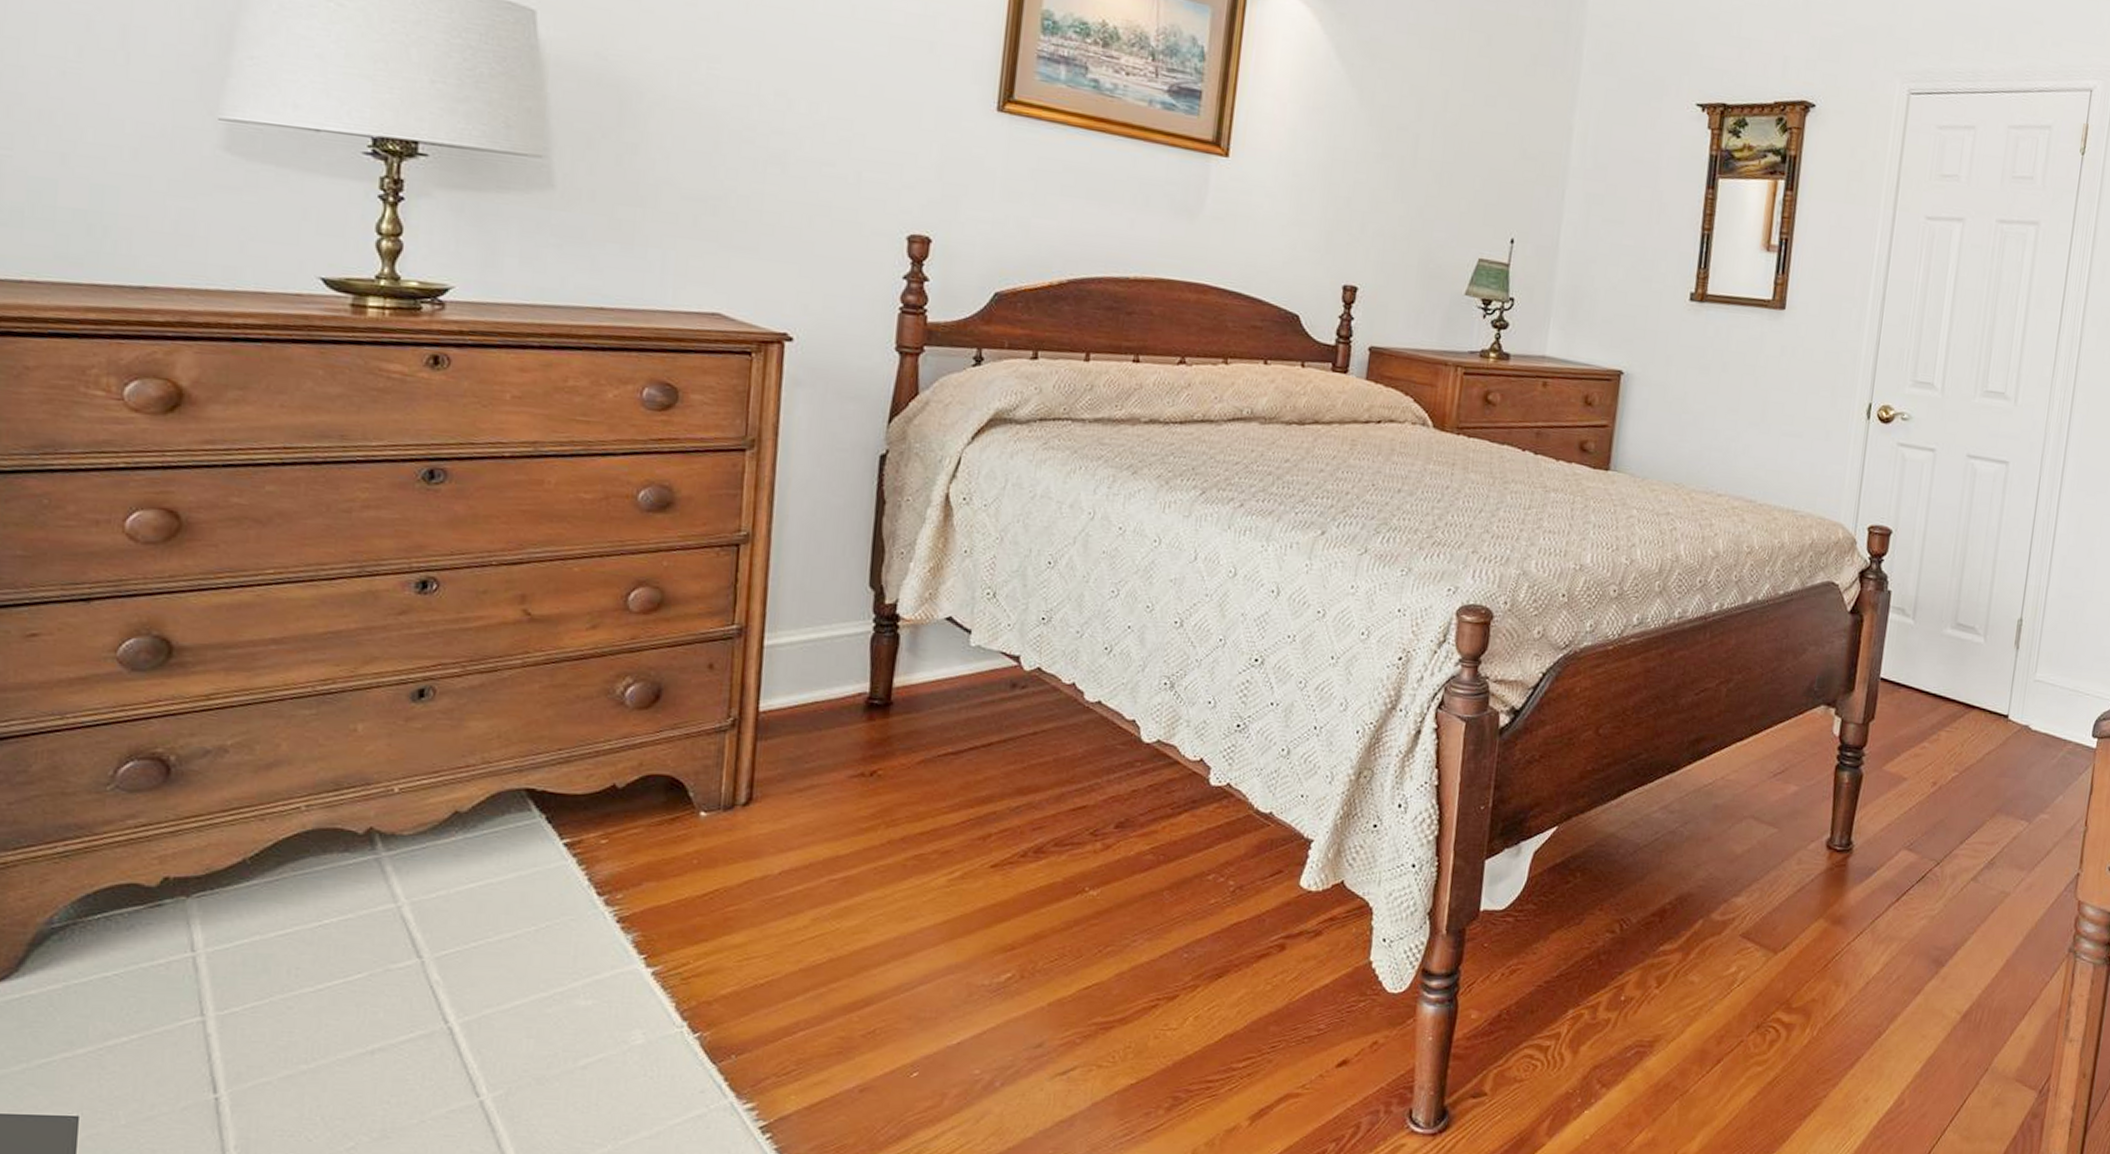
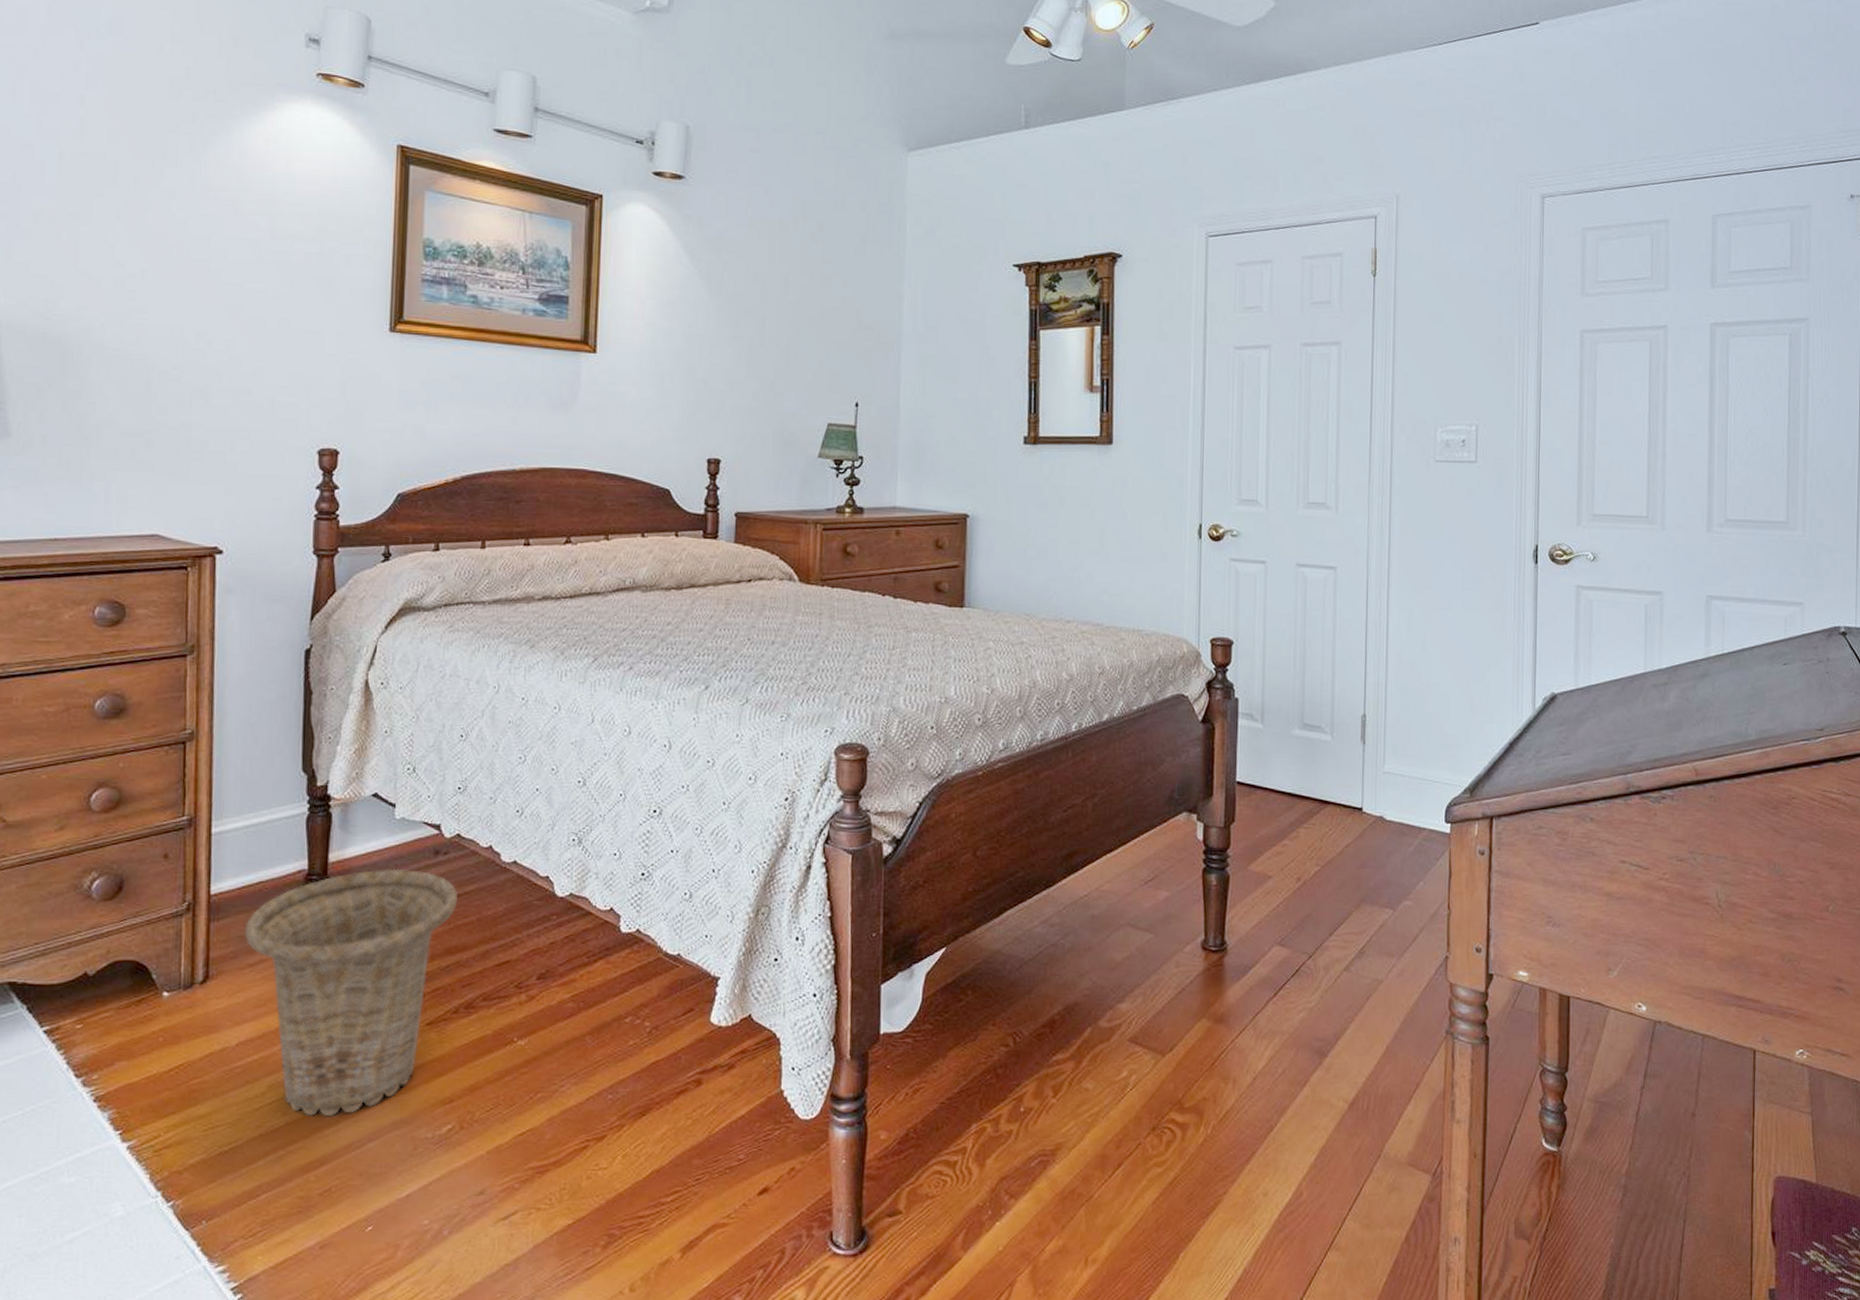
basket: none [794,698,1034,956] -> present [244,868,458,1117]

